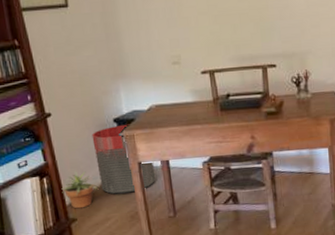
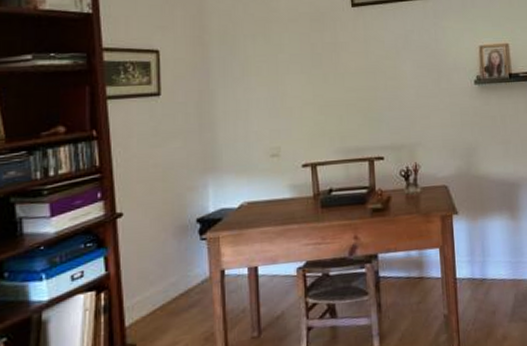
potted plant: present [61,170,99,209] -> none [122,281,169,331]
trash can: present [91,124,156,194] -> none [168,224,241,311]

